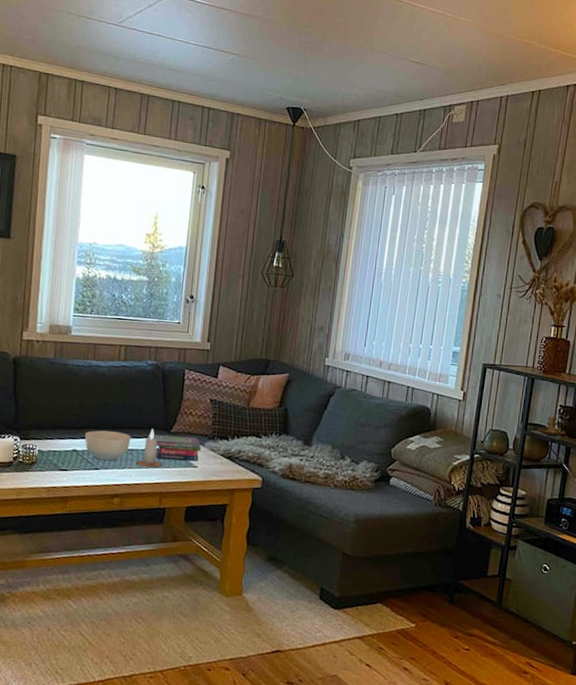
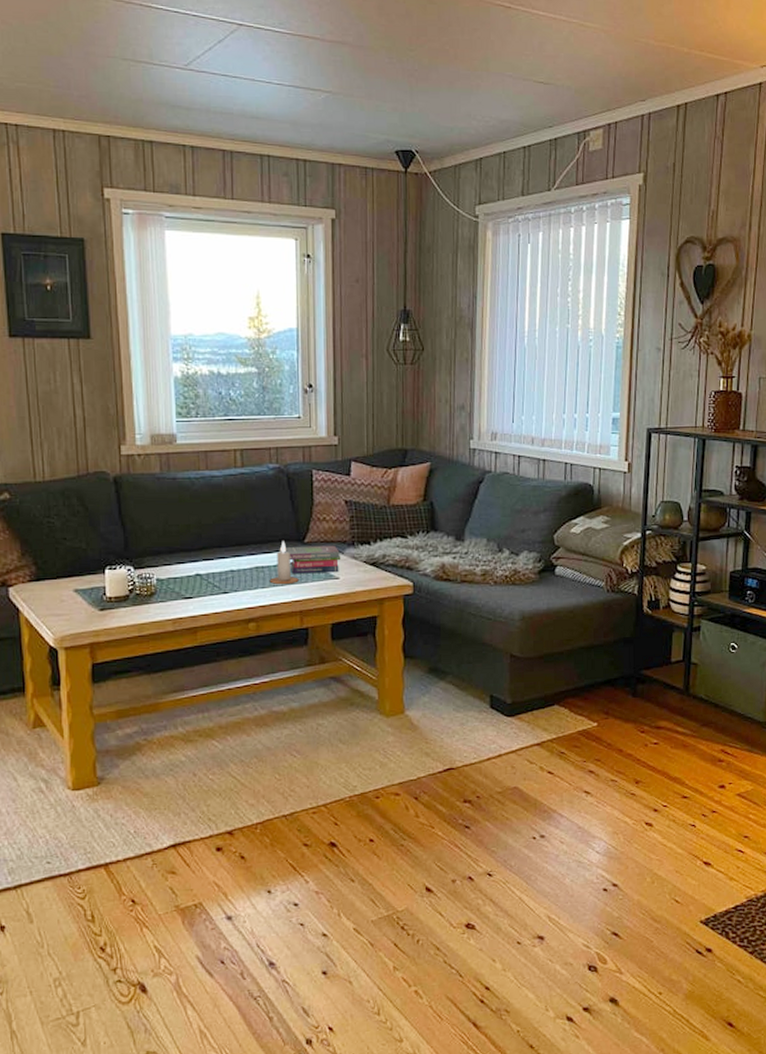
bowl: present [84,430,131,461] -> none [207,548,260,583]
candlestick: present [537,416,566,436] -> none [713,479,745,501]

